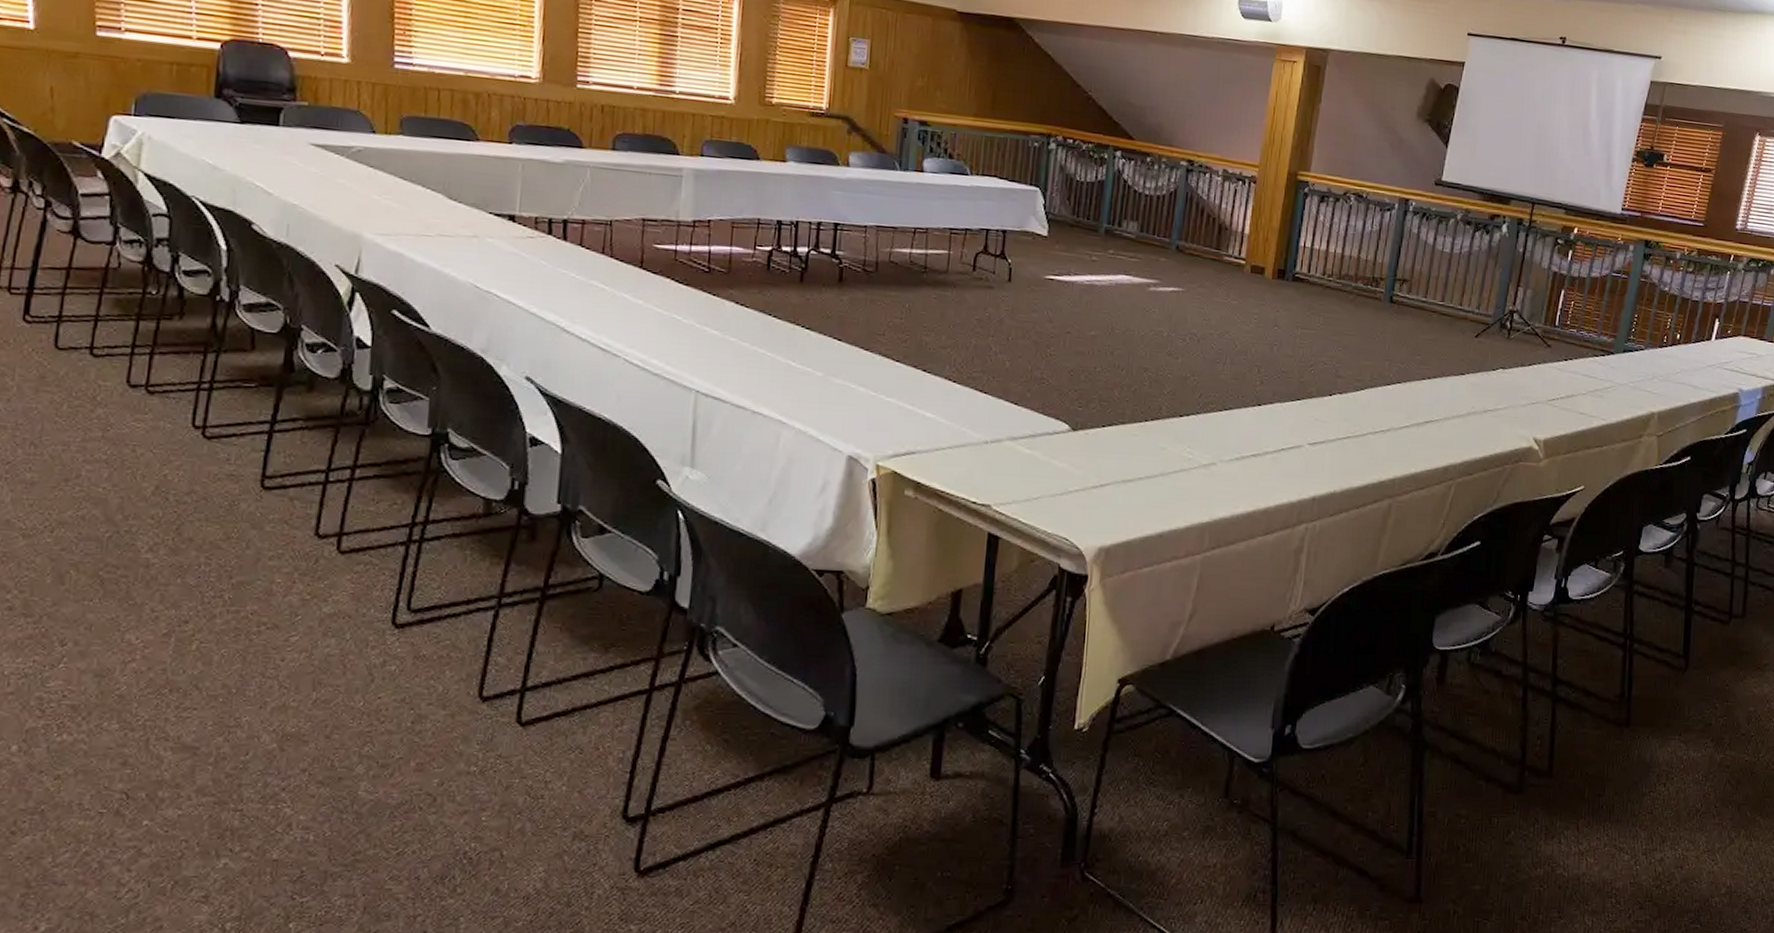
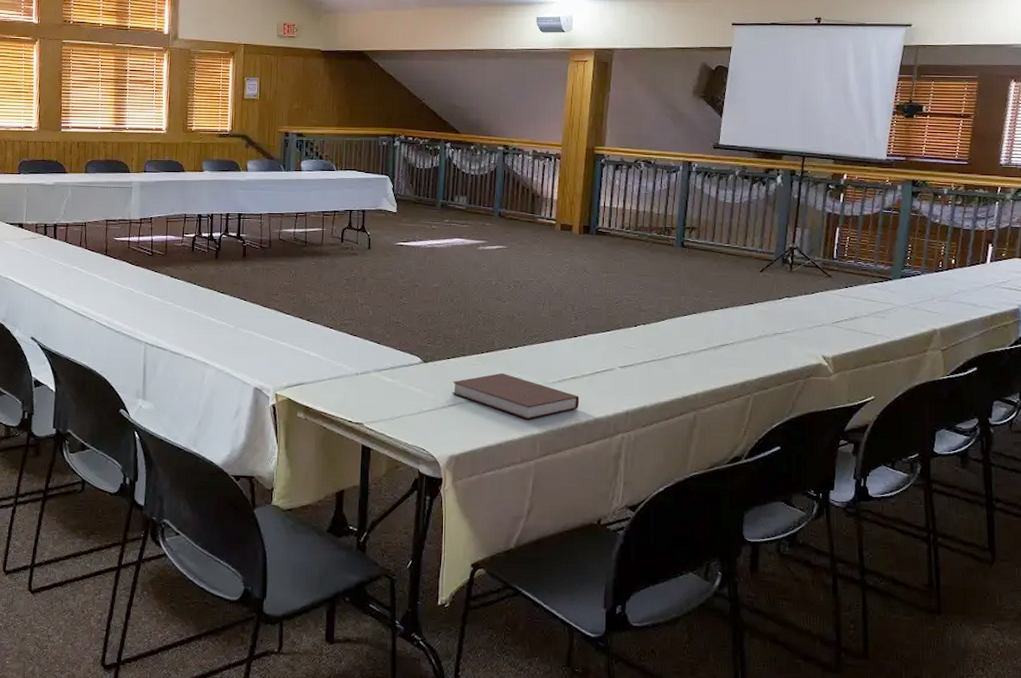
notebook: none [1106,446,1260,505] -> present [452,372,580,420]

